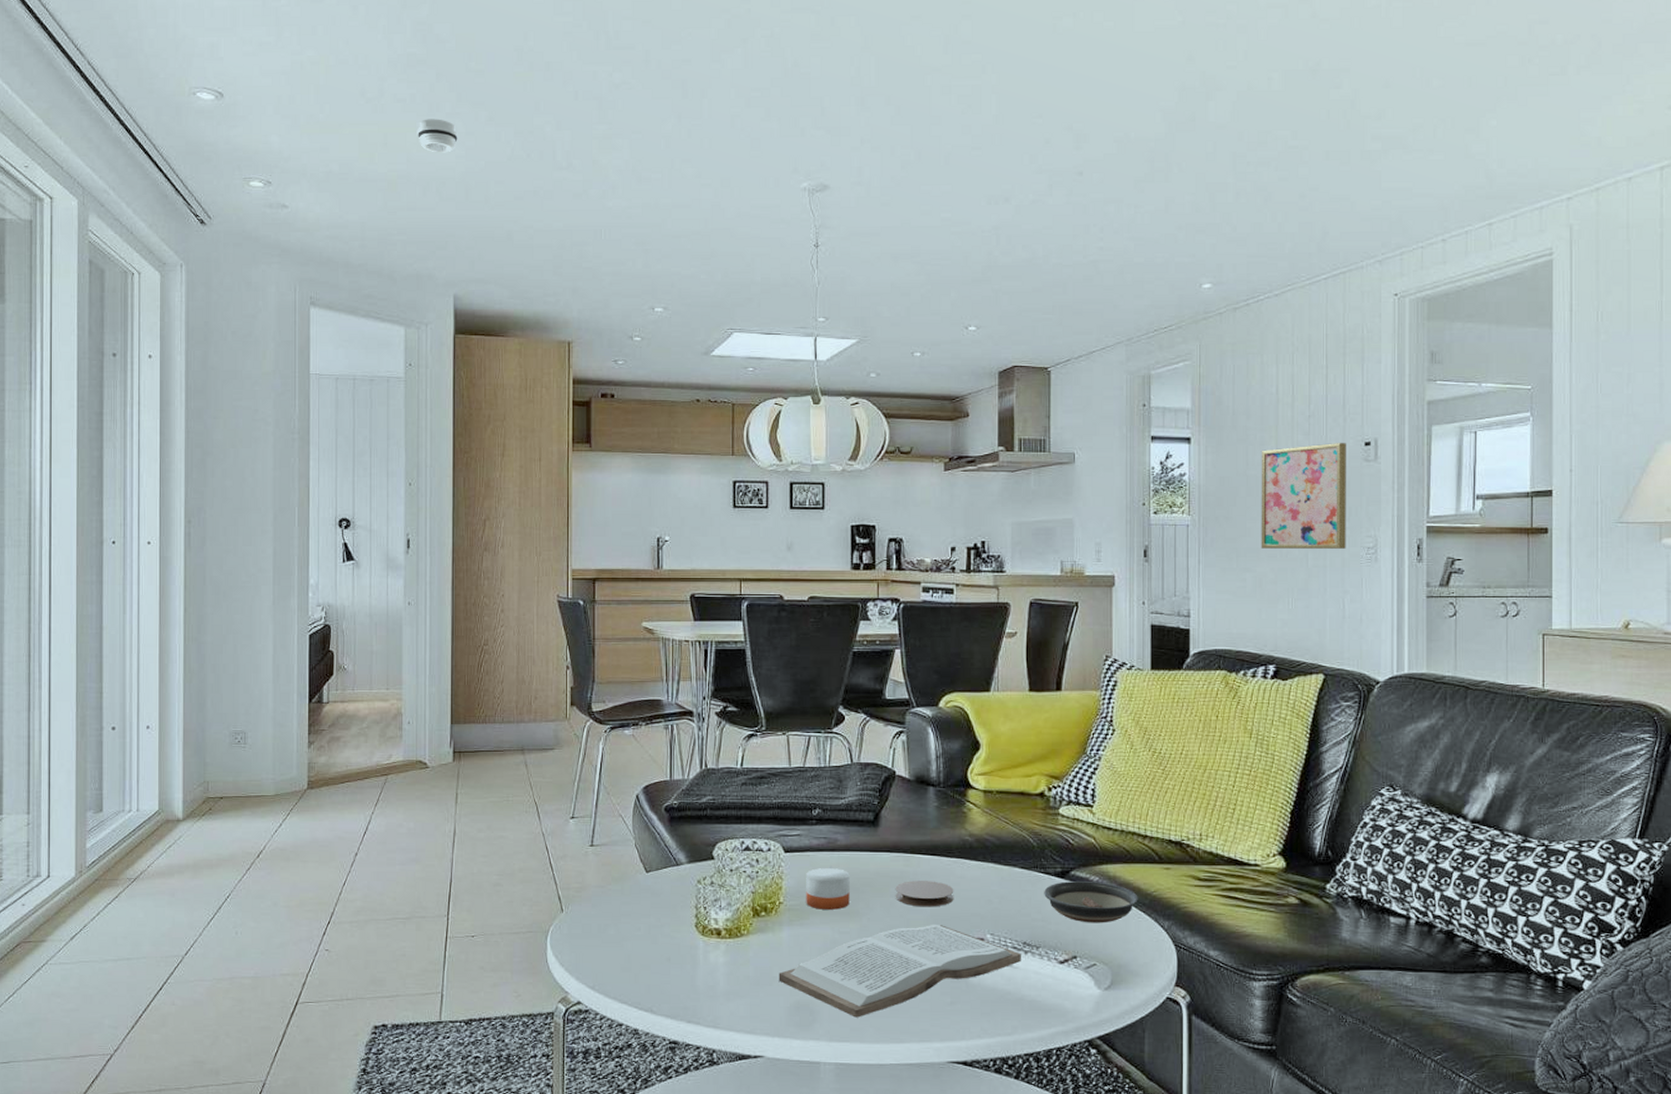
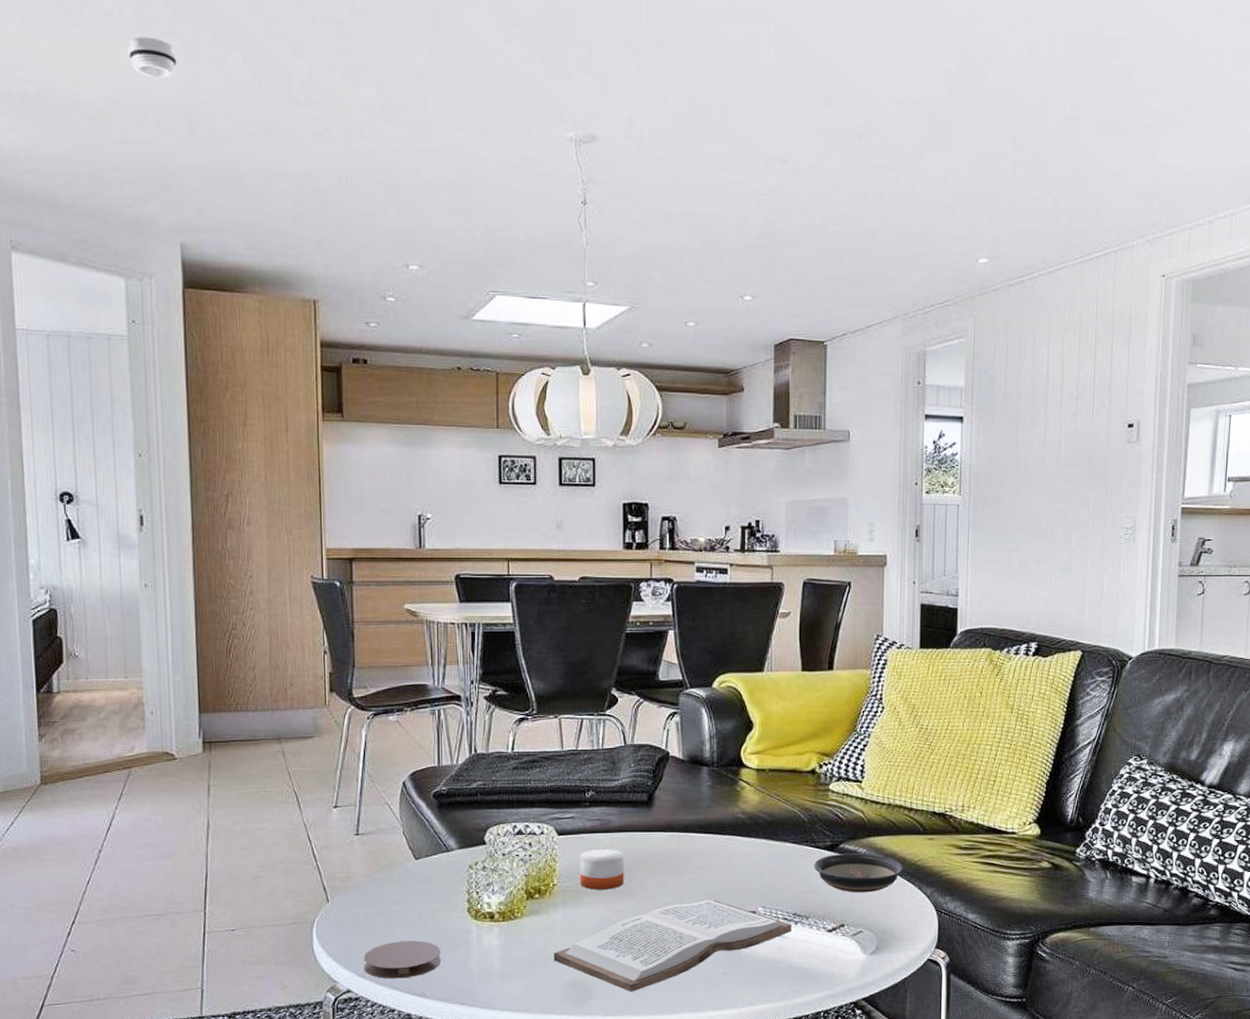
coaster: none [594,954,668,993] -> present [363,940,441,979]
coaster: present [895,881,954,907] -> none [669,858,727,884]
wall art: present [1261,443,1346,549] -> none [1027,424,1111,529]

